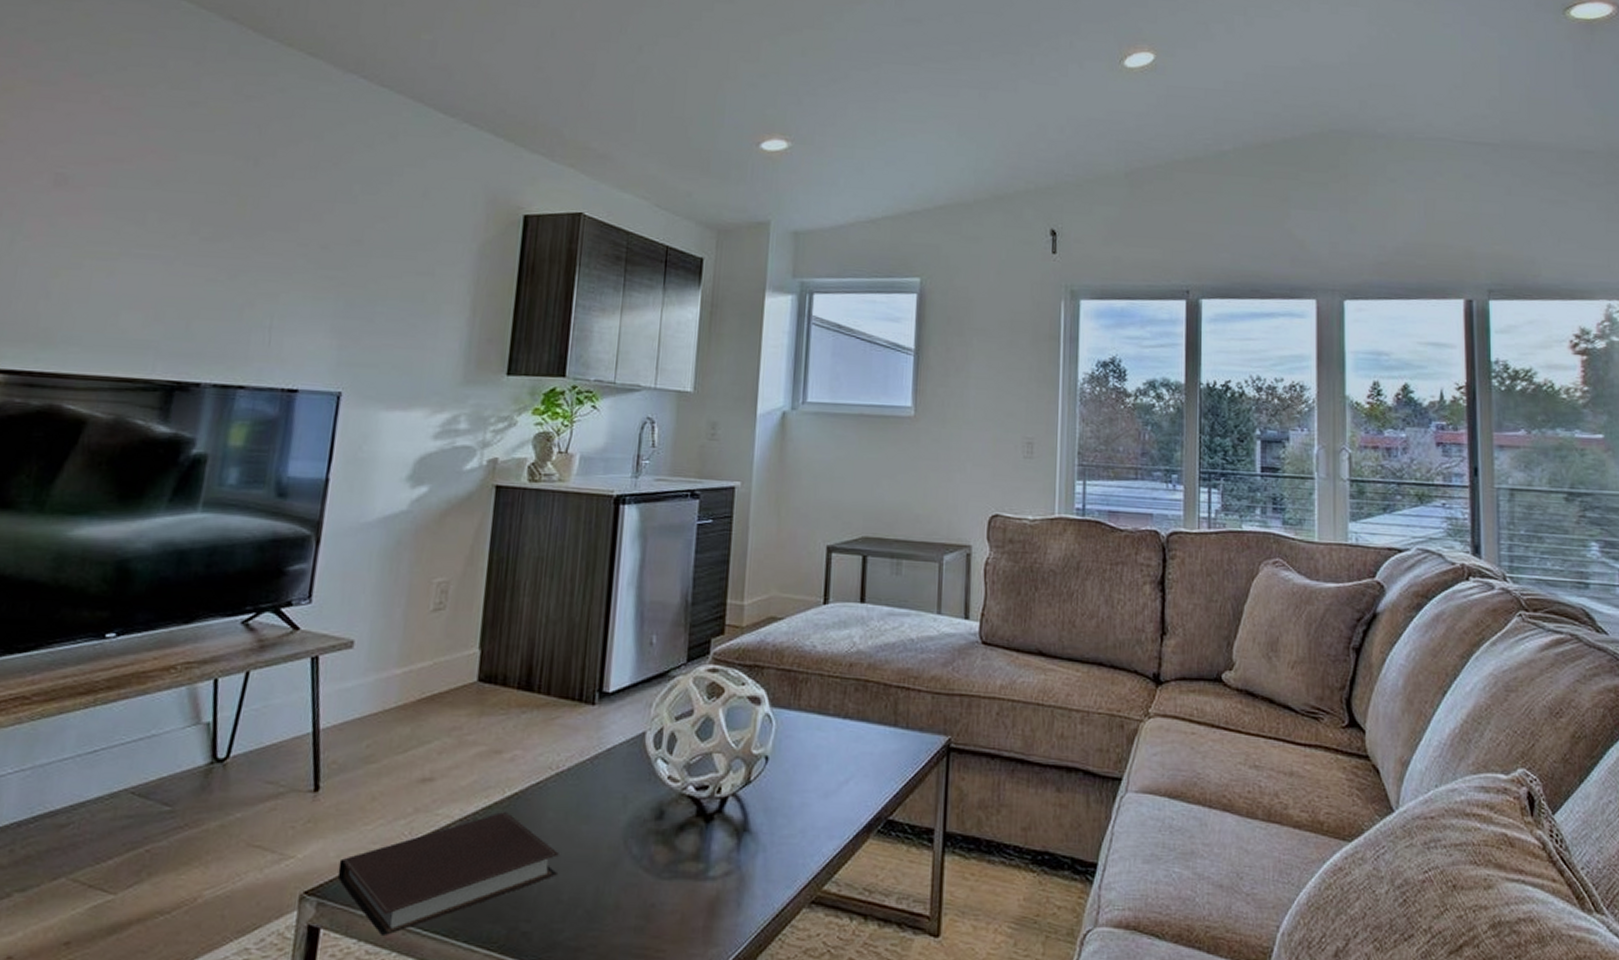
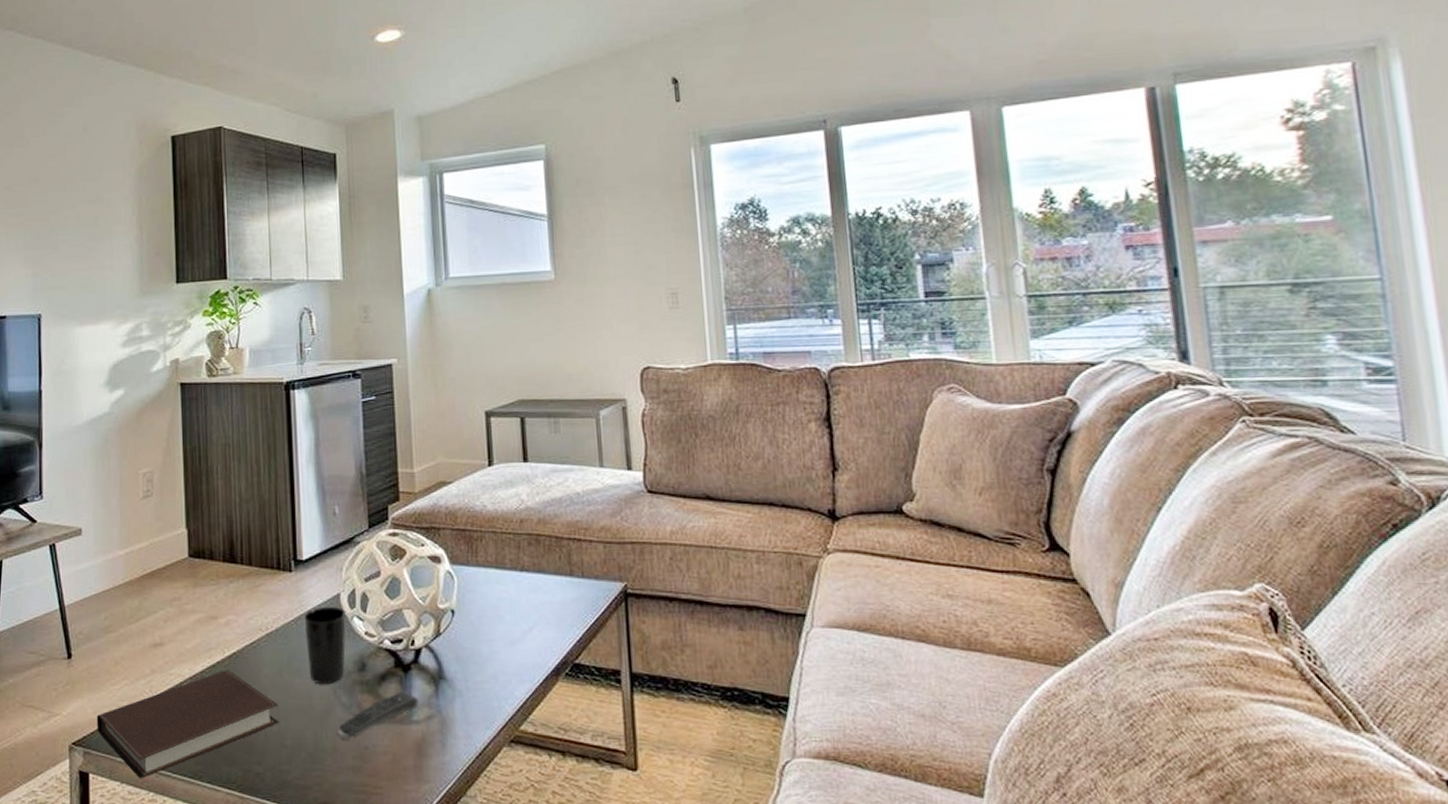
cup: none [599,745,649,833] -> present [304,606,346,685]
remote control: none [623,843,718,896] -> present [338,691,419,740]

